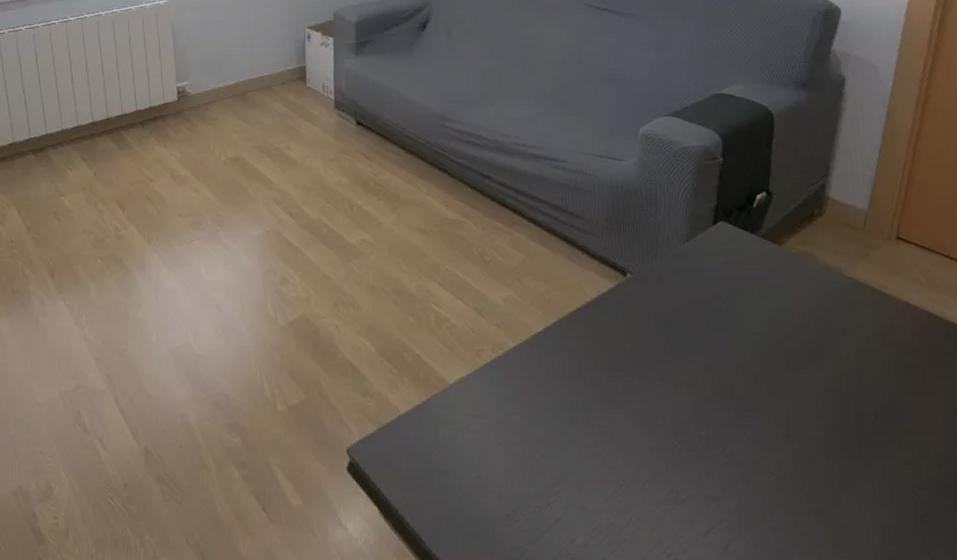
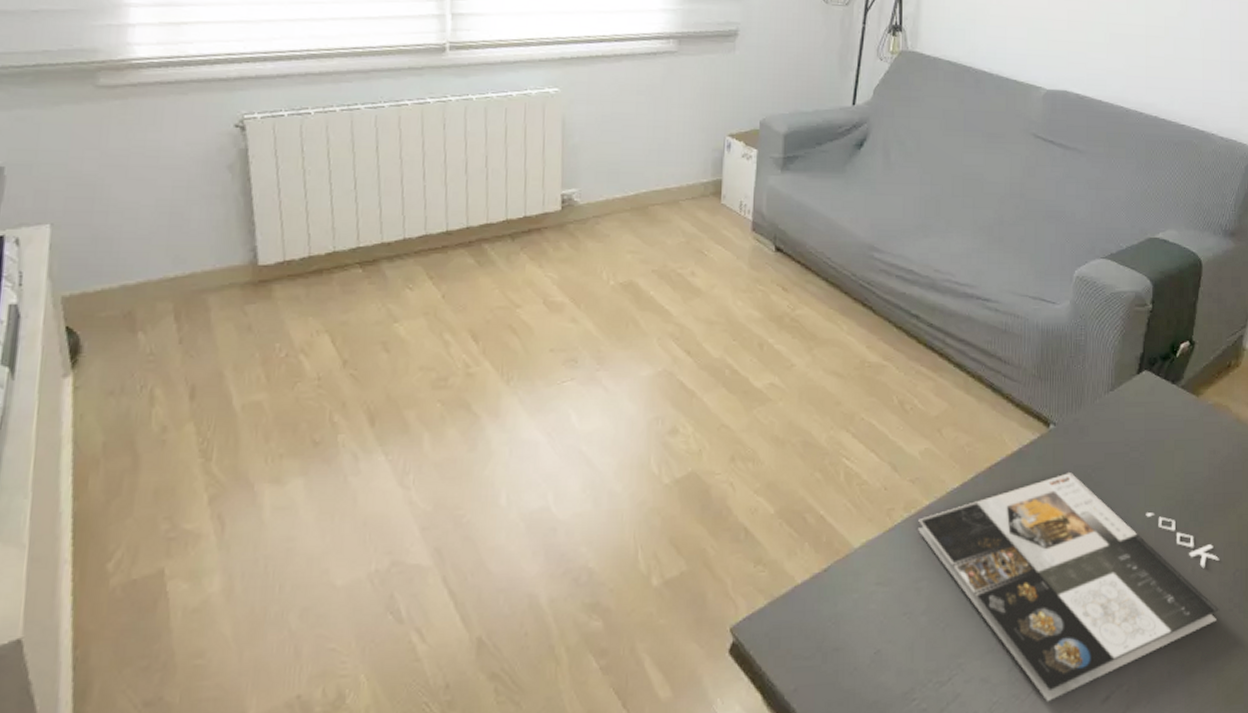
magazine: none [506,318,822,532] -> present [917,472,1220,702]

